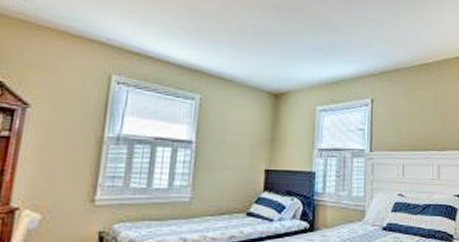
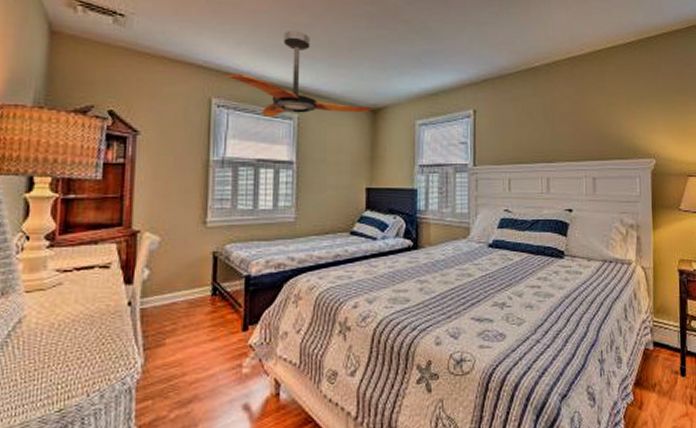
ceiling fan: none [131,15,275,98] -> present [228,30,372,118]

